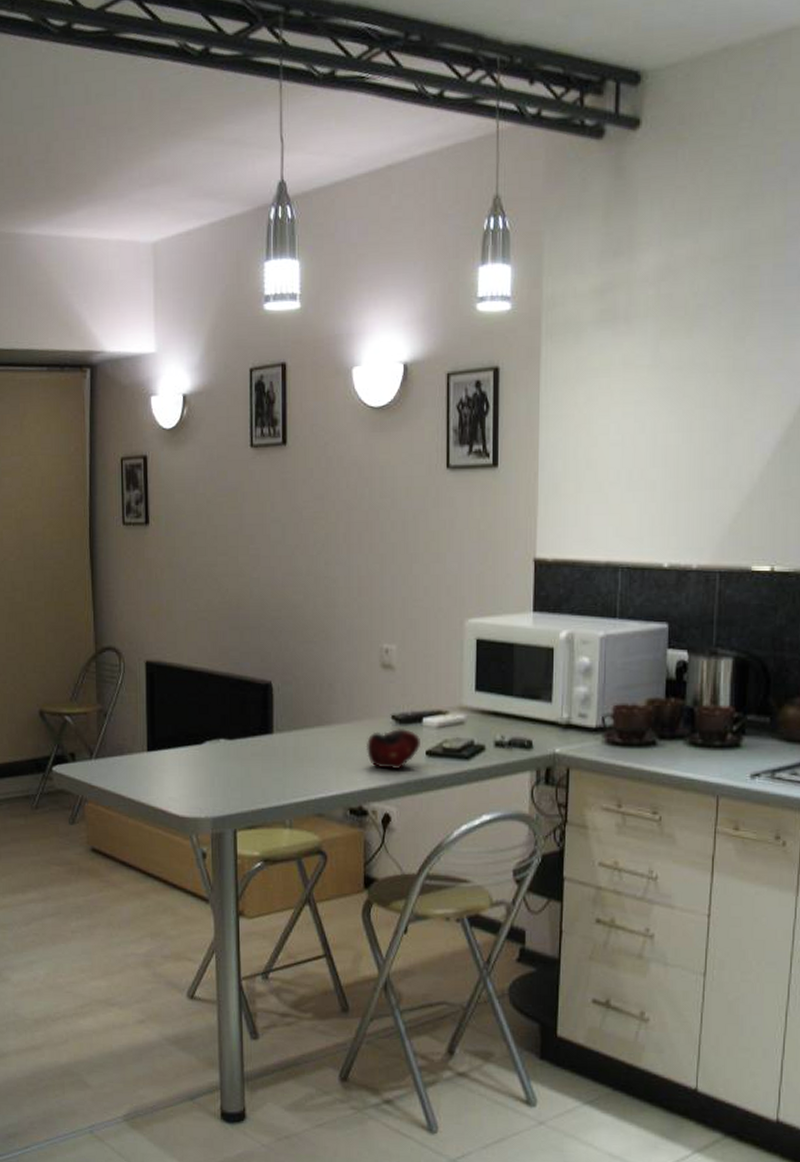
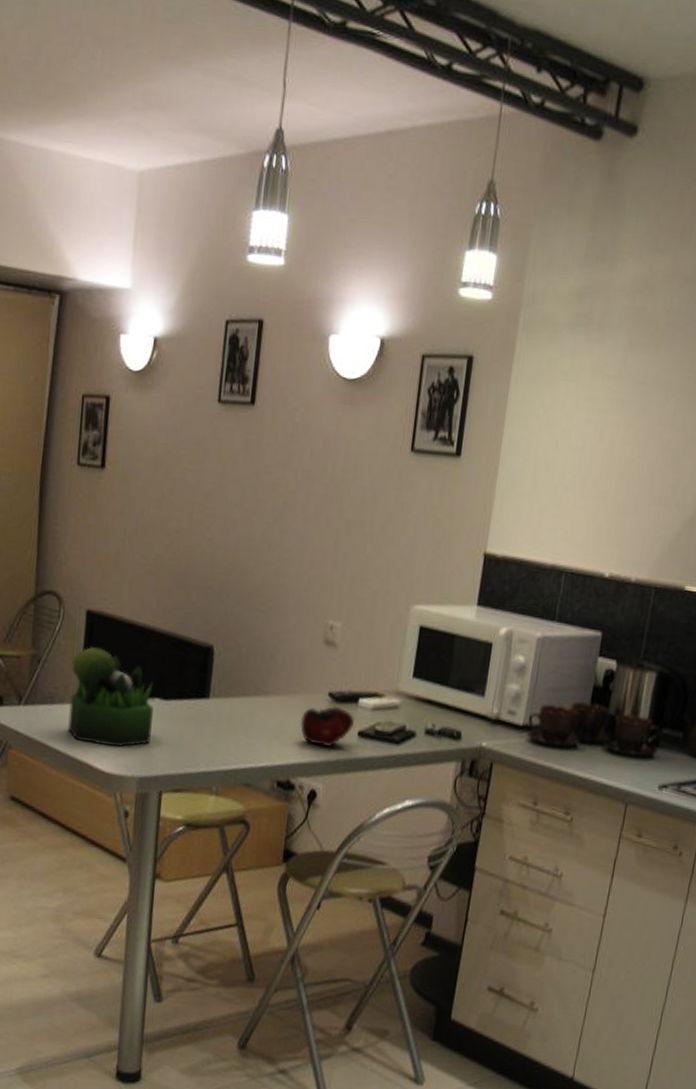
plant: none [137,696,220,791] -> present [68,647,154,747]

